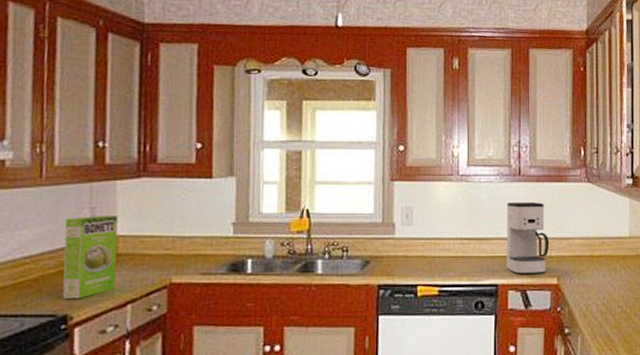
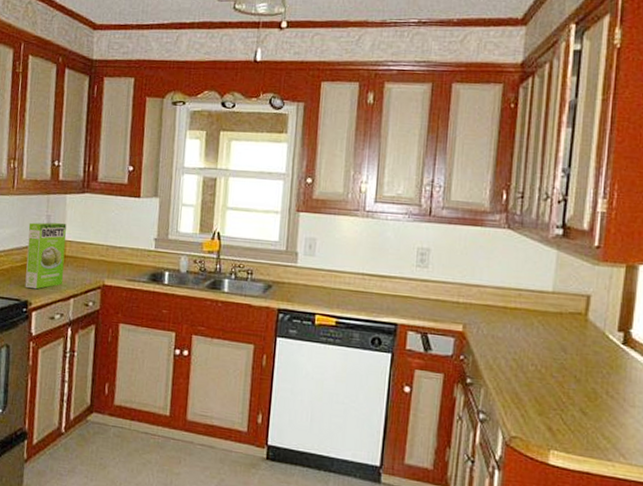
coffee maker: present [506,201,550,274] -> none [408,242,458,319]

